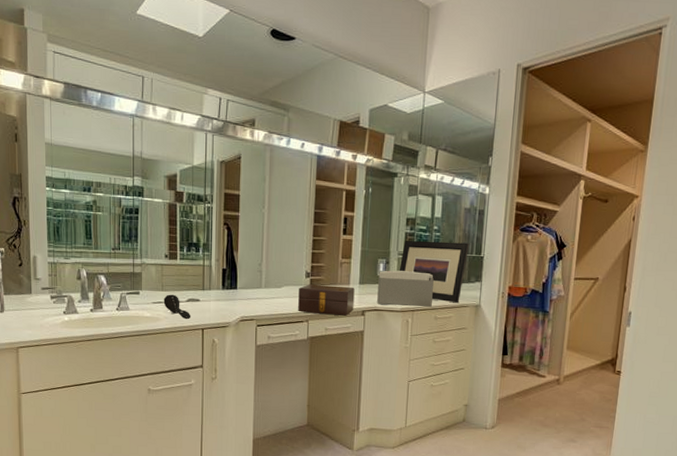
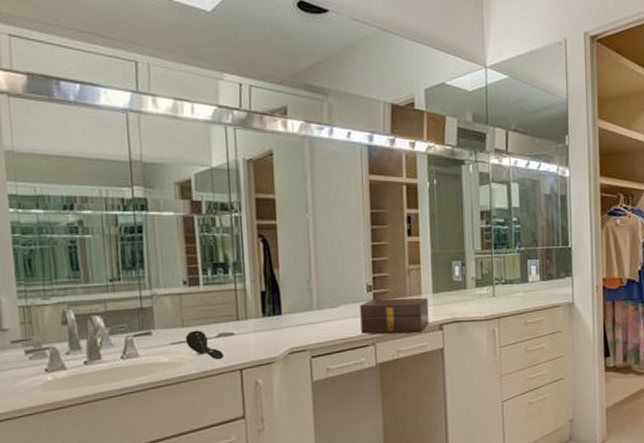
battery: present [377,270,434,308] -> none [454,271,520,315]
picture frame: present [399,240,470,303] -> none [477,233,555,304]

